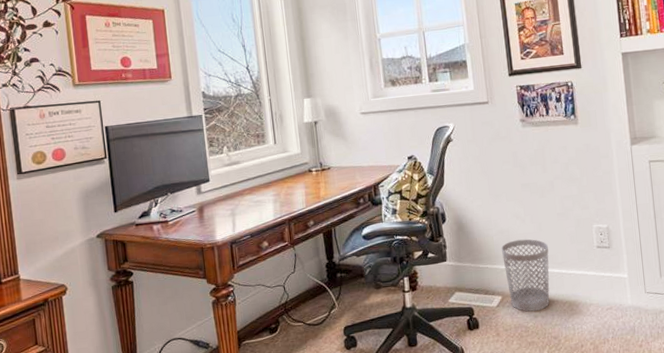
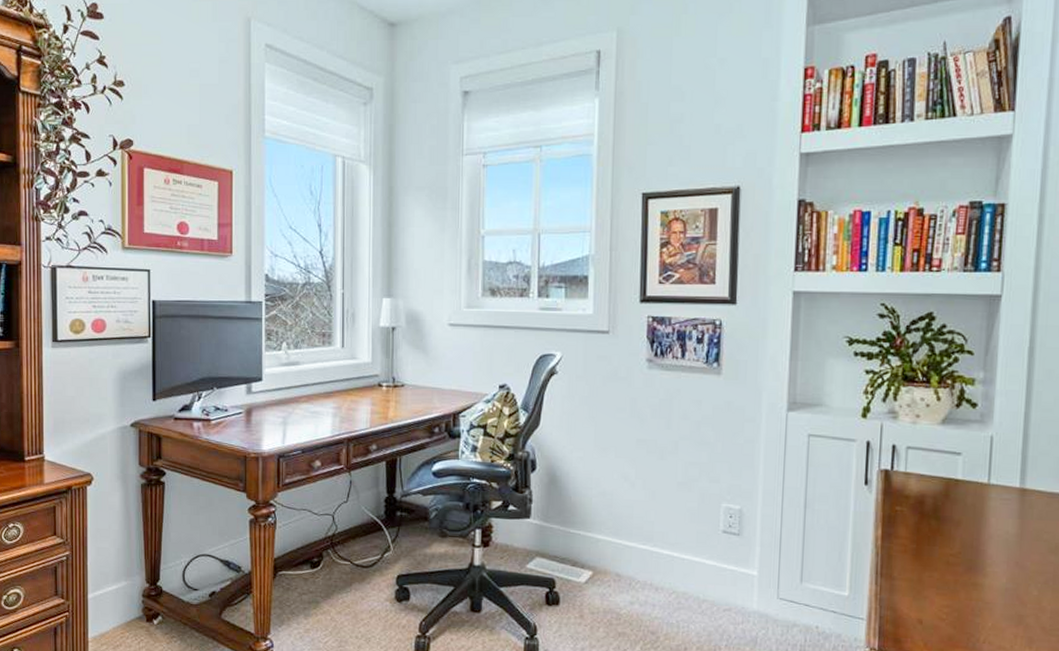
wastebasket: present [502,239,550,312] -> none [600,506,660,597]

